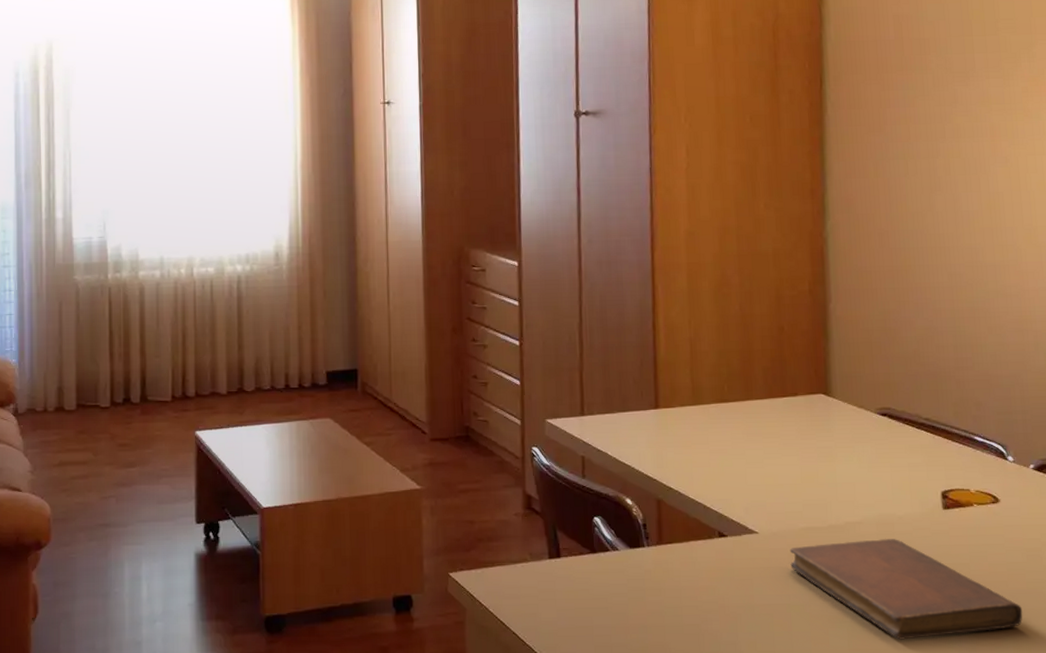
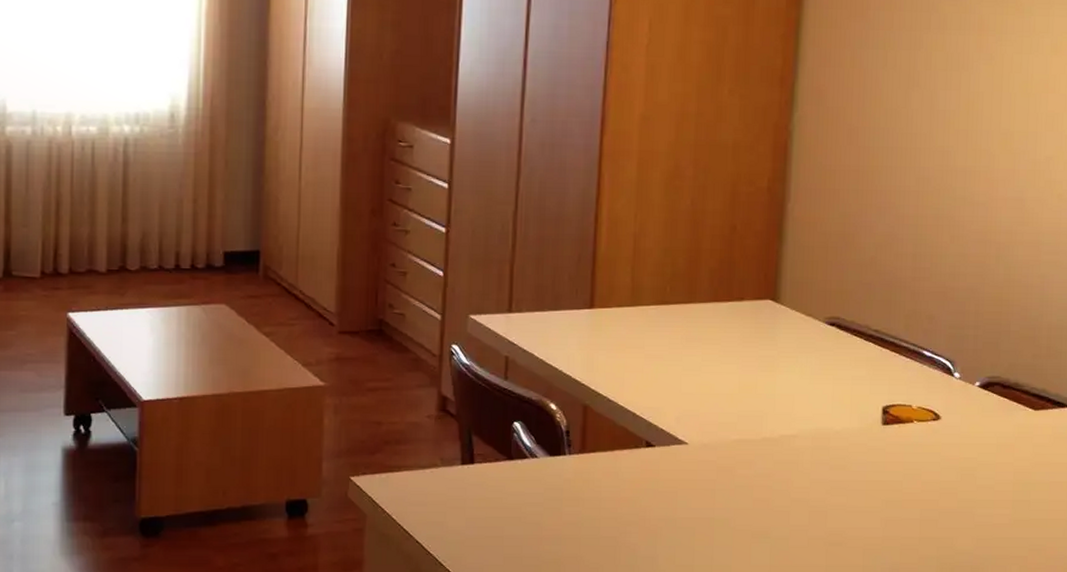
notebook: present [789,539,1023,641] -> none [718,454,950,558]

